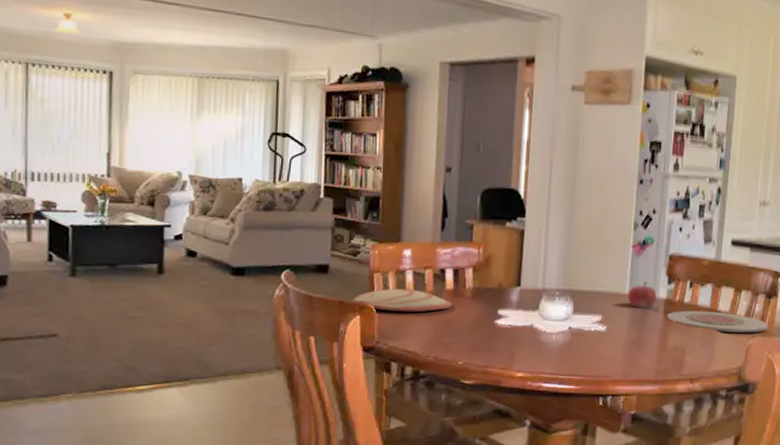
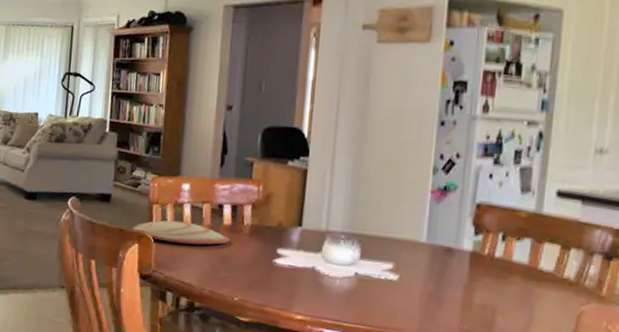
fruit: present [627,281,657,309] -> none [424,231,460,260]
plate: present [666,310,768,333] -> none [472,265,606,298]

